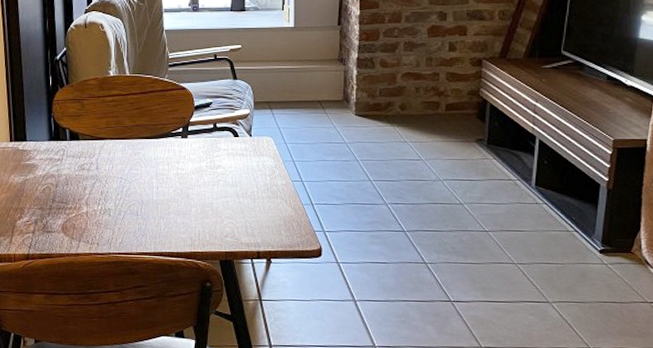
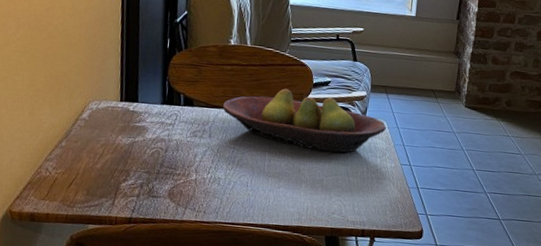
fruit bowl: none [107,114,273,174] -> present [222,88,386,153]

